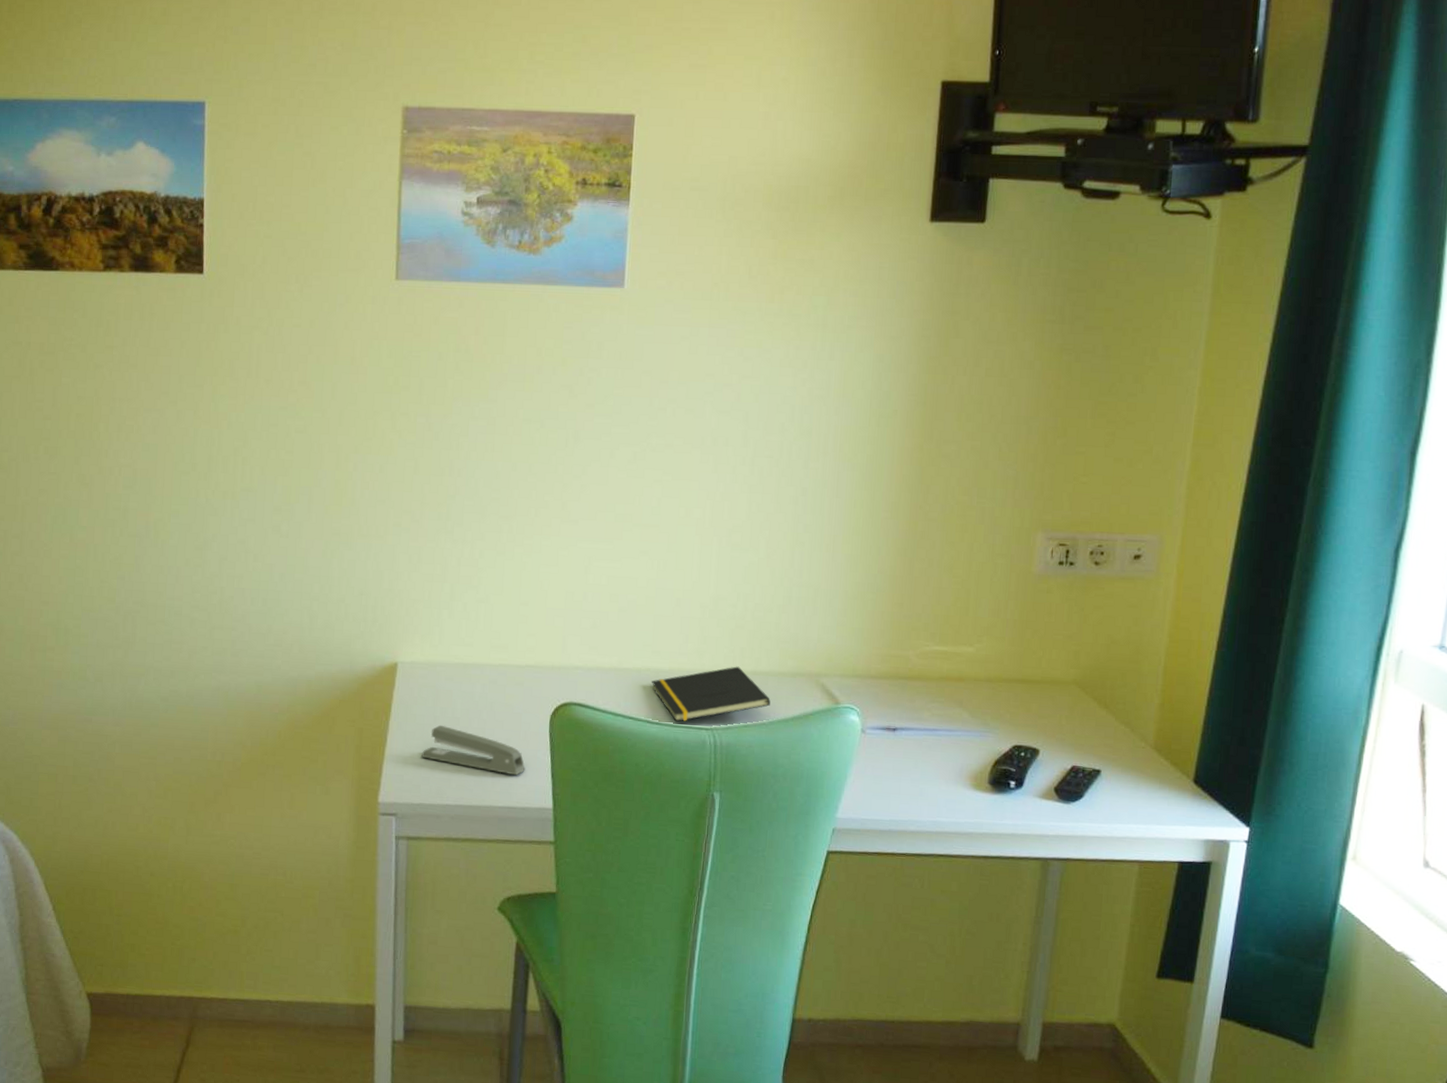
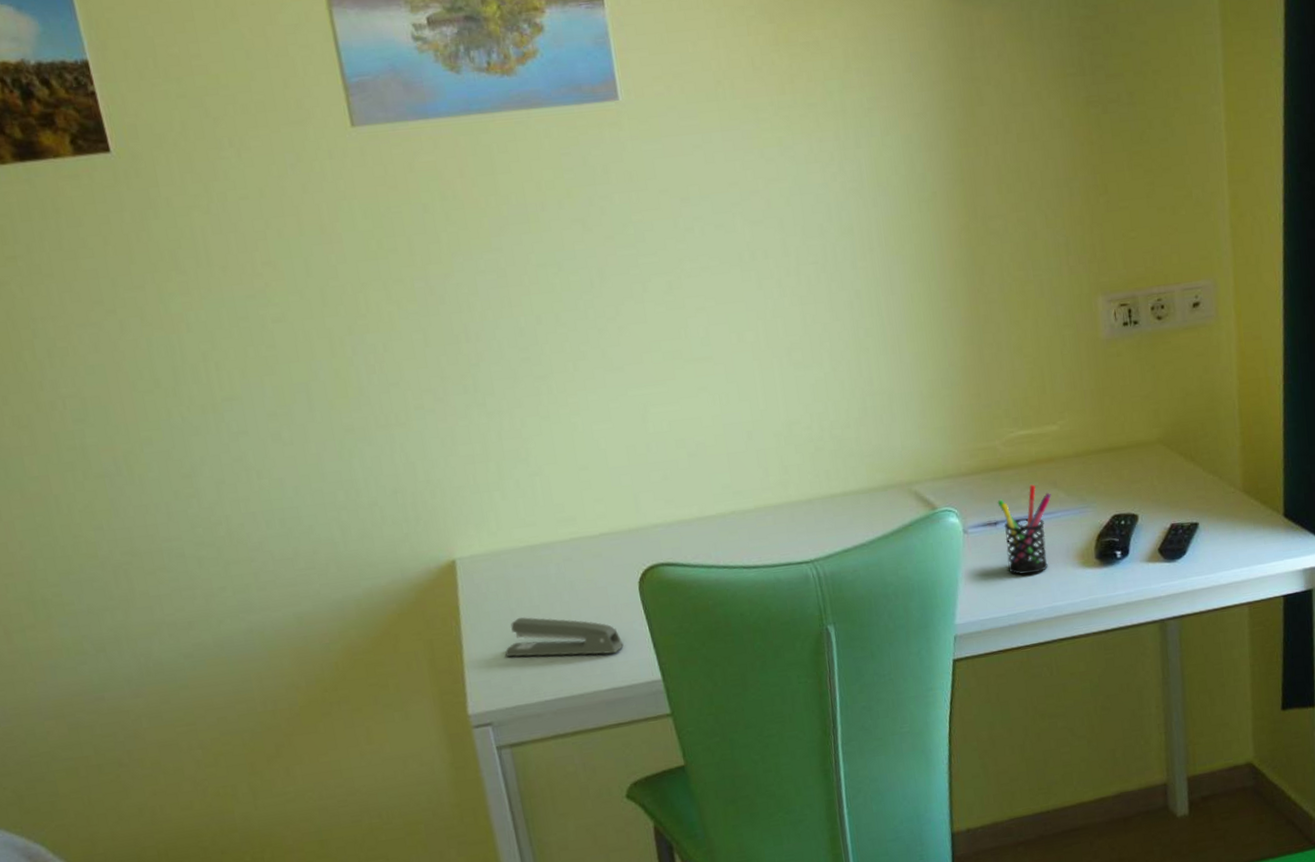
notepad: present [652,666,771,722] -> none [739,490,867,561]
pen holder: none [898,699,955,786] -> present [997,484,1052,575]

